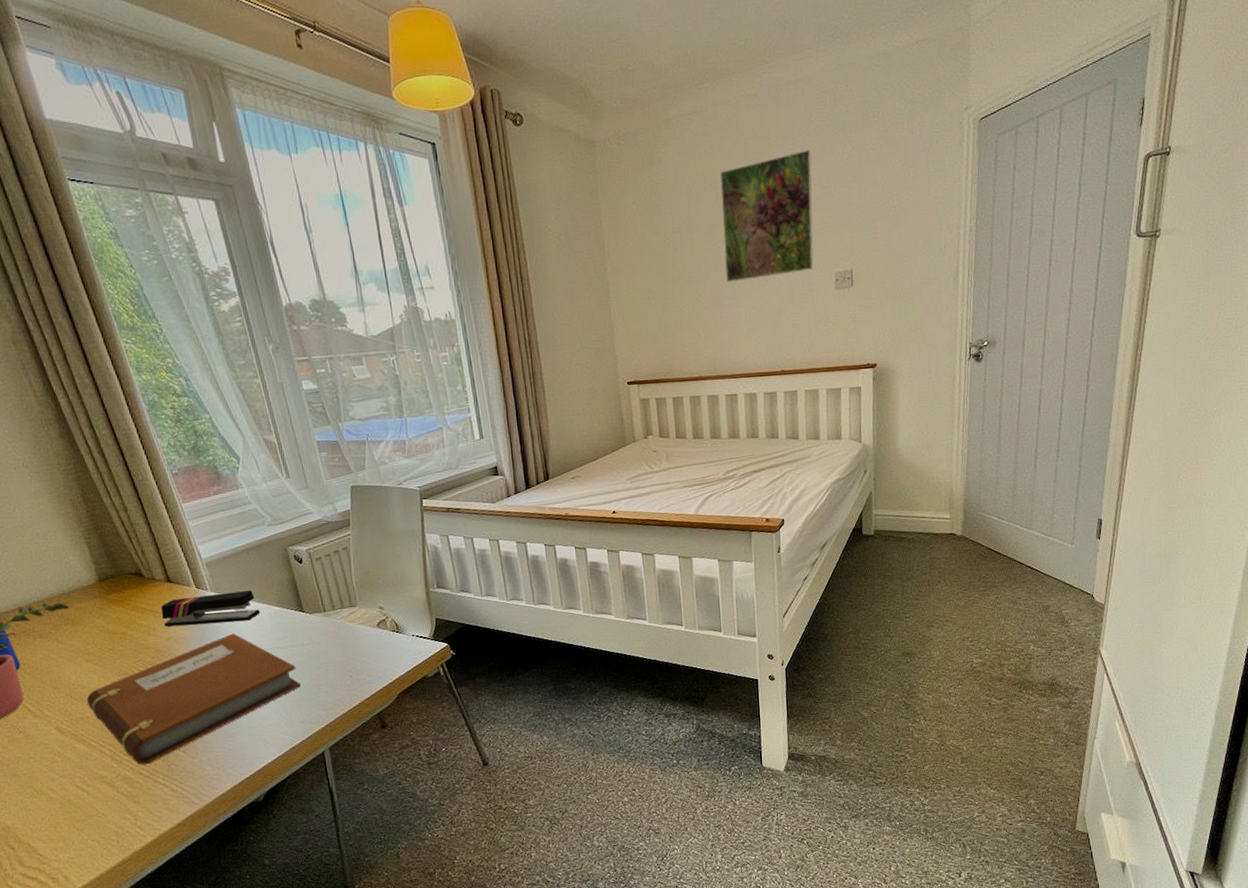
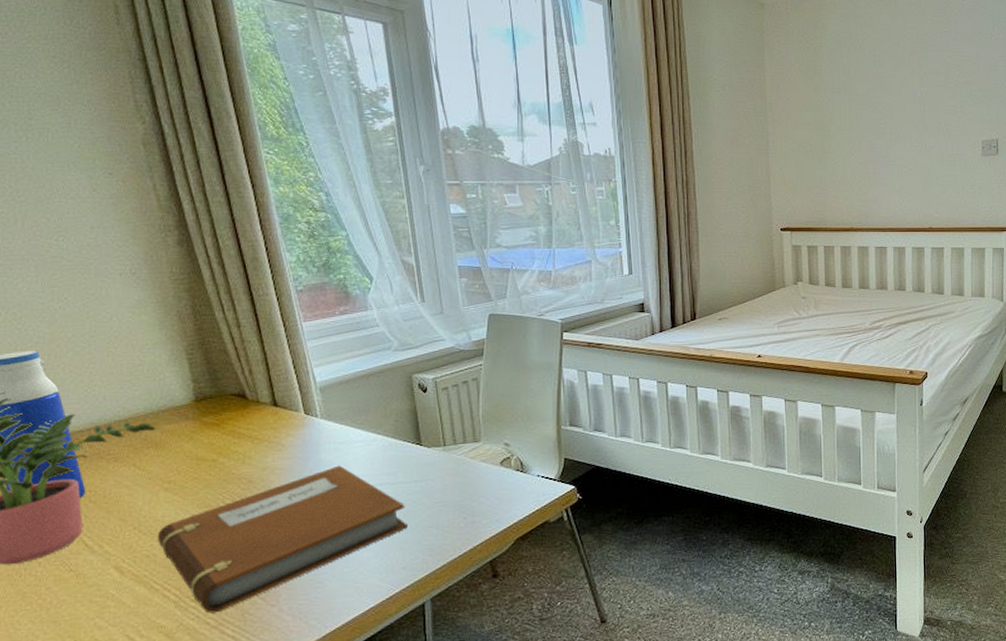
stapler: present [161,589,260,627] -> none [262,418,373,455]
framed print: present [720,149,814,283] -> none [879,29,964,142]

